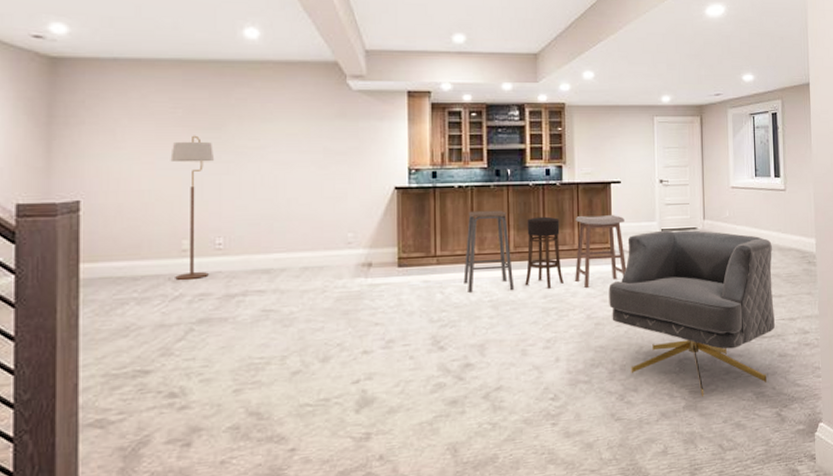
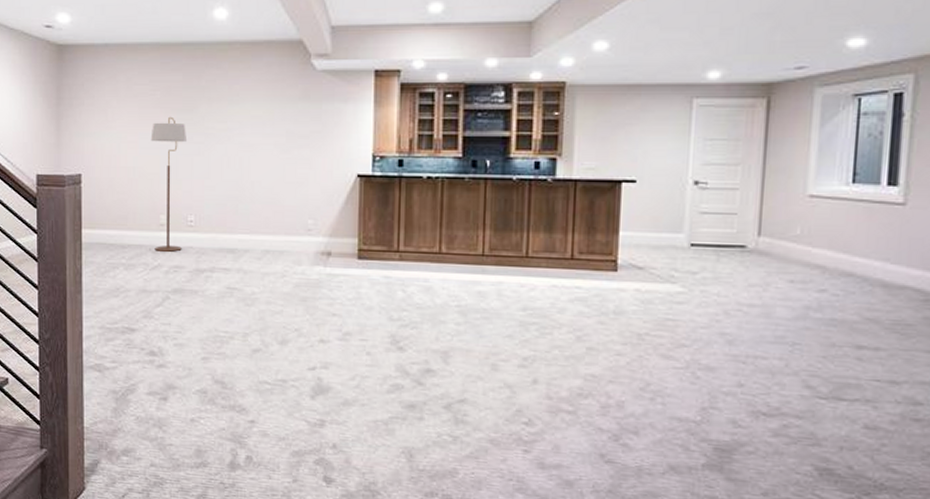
bar stool: present [463,210,515,292] -> none [428,205,487,298]
bar stool: present [525,216,564,289] -> none [500,217,549,300]
bar stool: present [575,214,627,288] -> none [564,218,638,305]
armchair: present [609,230,775,397] -> none [607,245,871,459]

